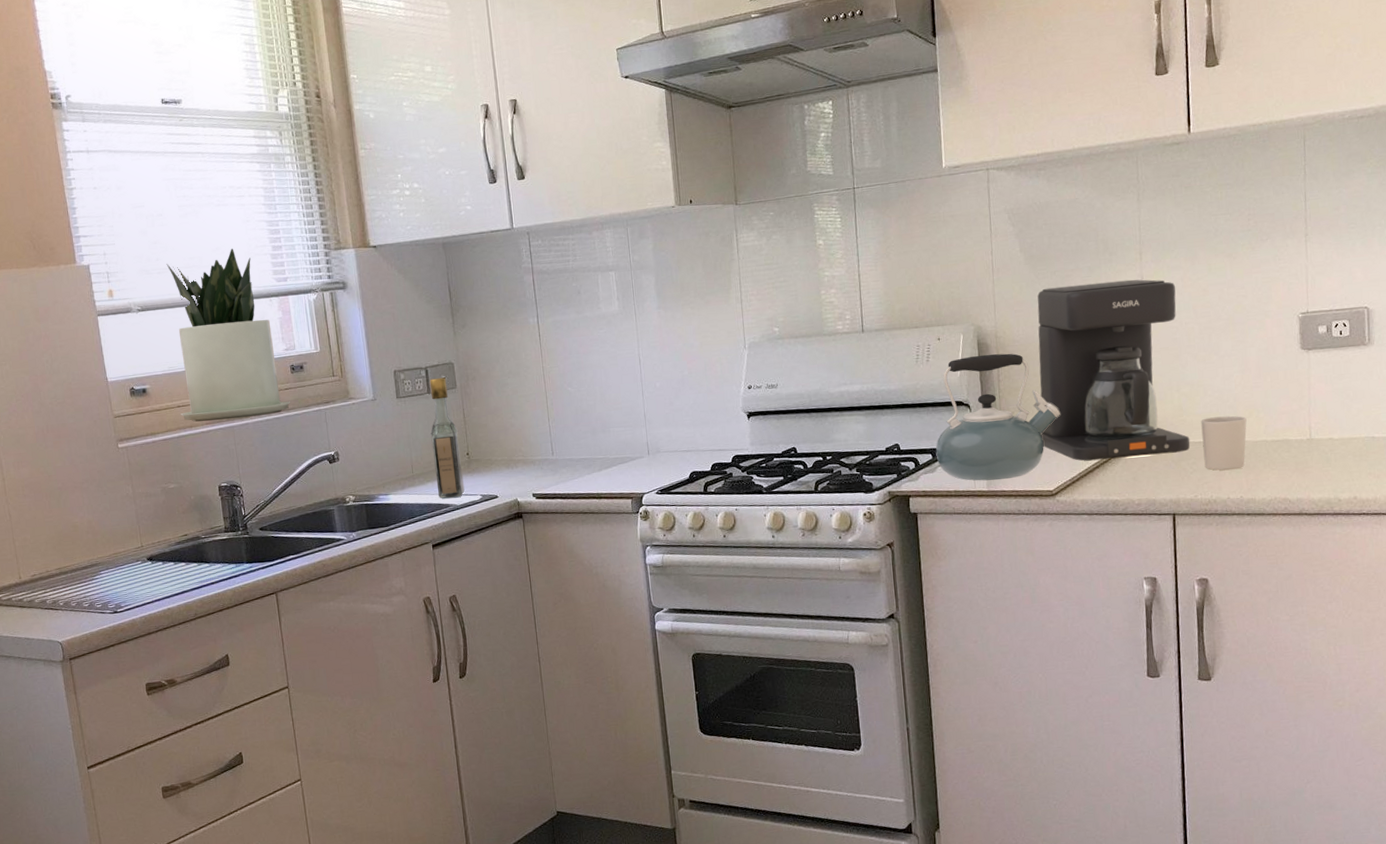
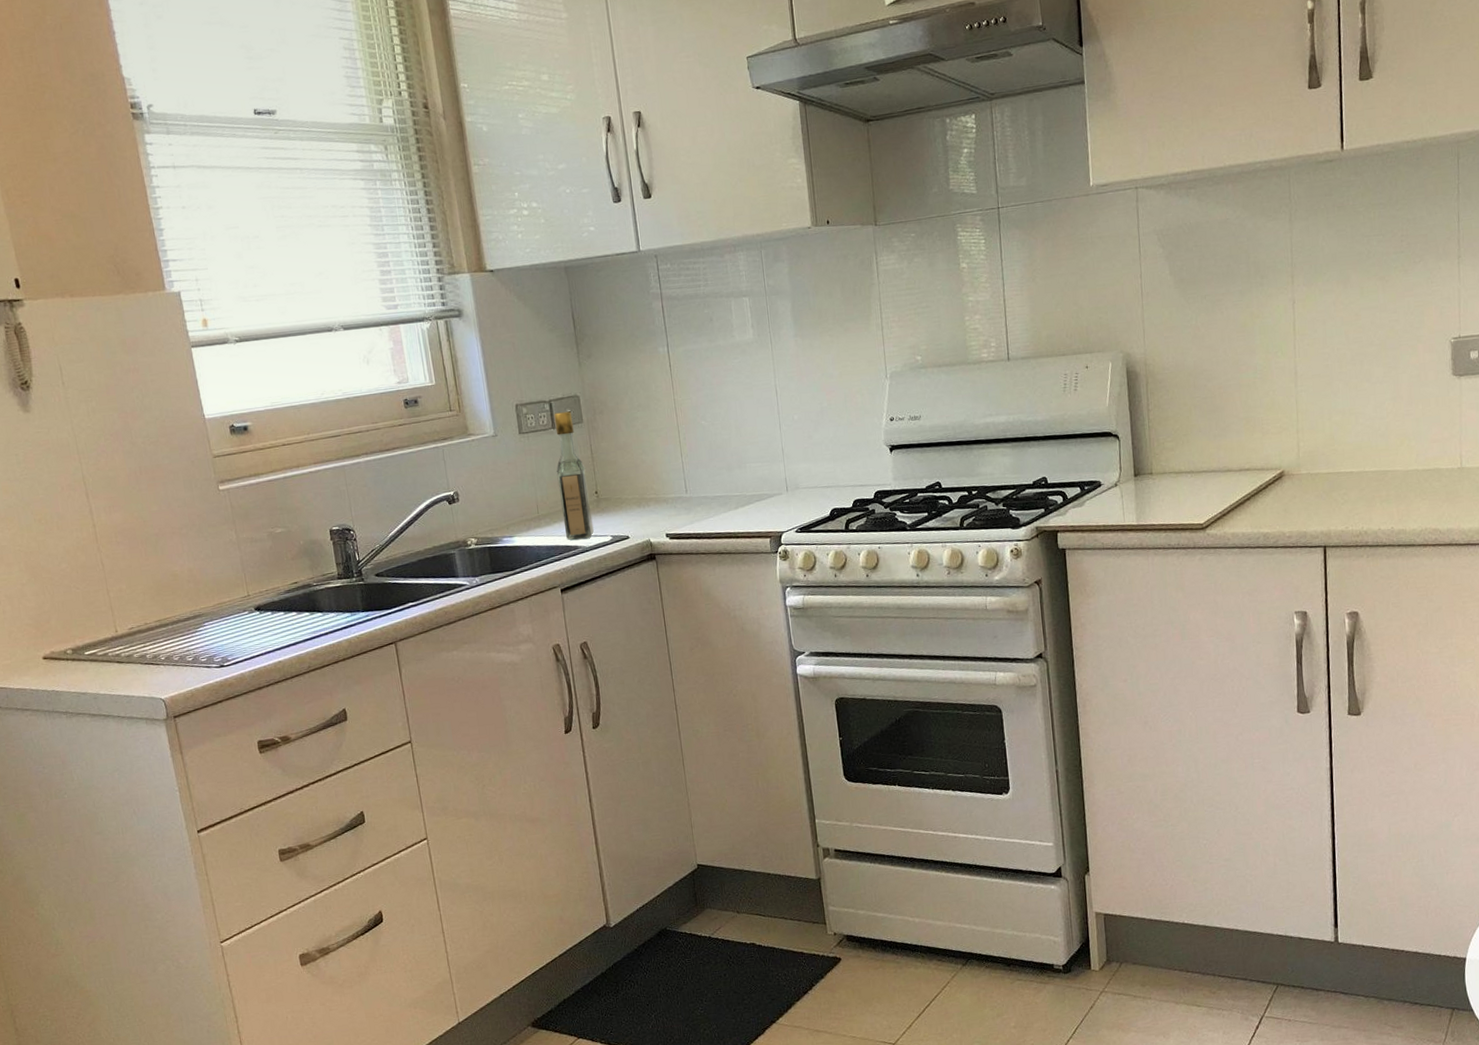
planter: present [166,248,291,422] -> none [265,273,406,462]
kettle: present [935,353,1061,481] -> none [1084,381,1212,515]
coffee maker: present [1037,279,1190,461] -> none [1187,303,1342,493]
mug: present [1201,416,1247,471] -> none [1352,444,1398,501]

